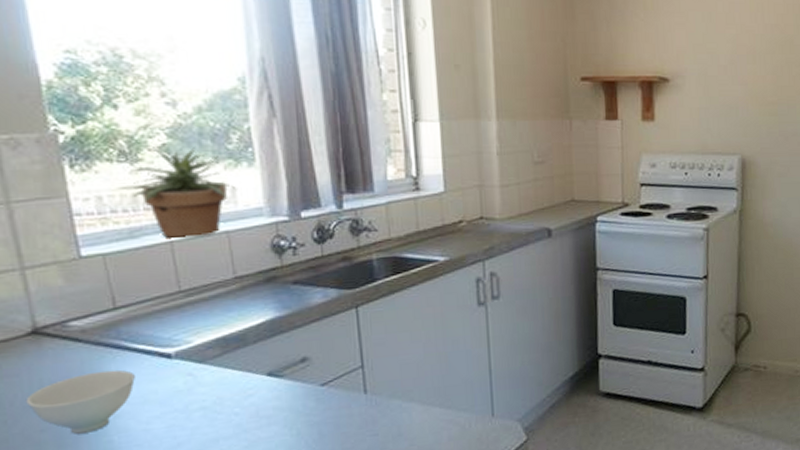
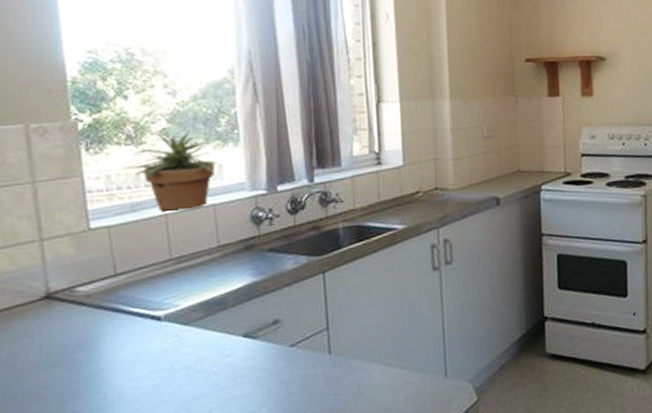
bowl: present [25,369,135,434] -> none [35,331,129,391]

